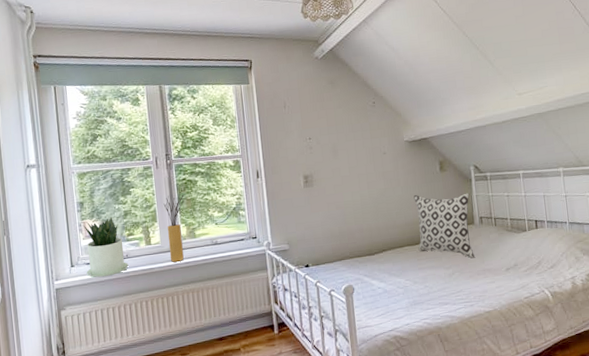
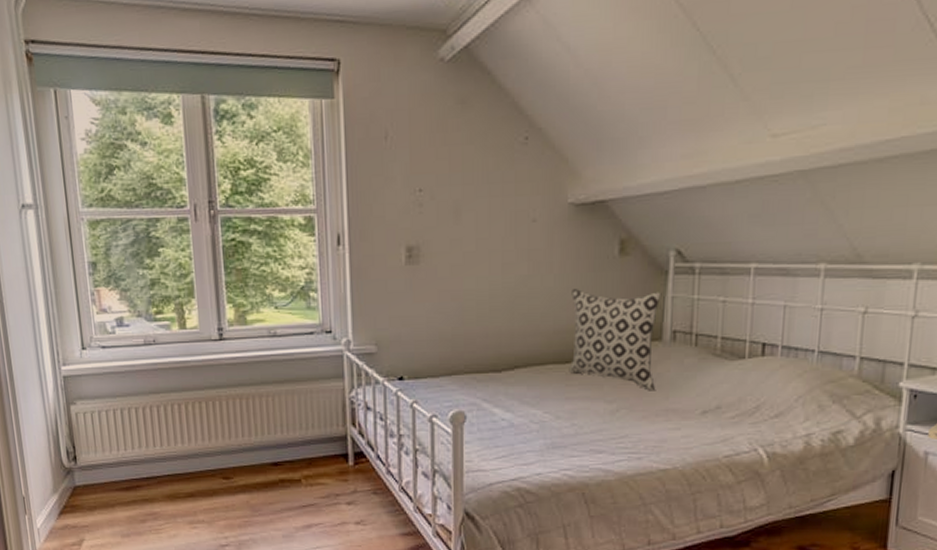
planter: present [82,216,129,278] -> none [96,285,156,367]
vase: present [163,192,184,262] -> none [203,258,233,355]

